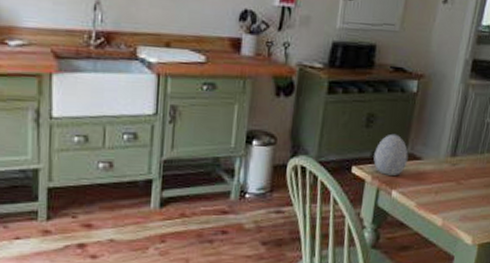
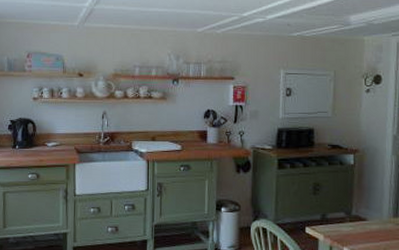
decorative egg: present [373,133,409,175] -> none [323,199,354,234]

